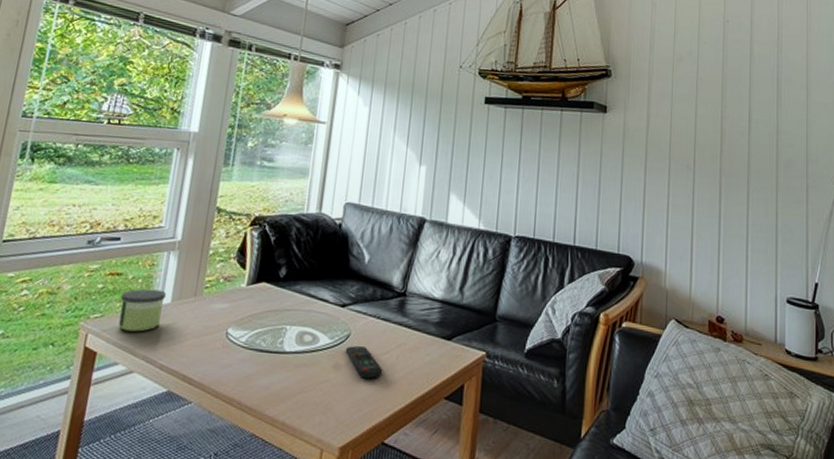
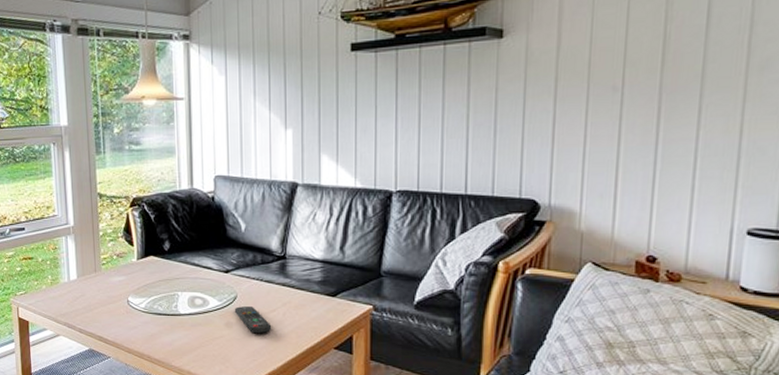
candle: present [118,288,166,332] -> none [36,268,72,304]

